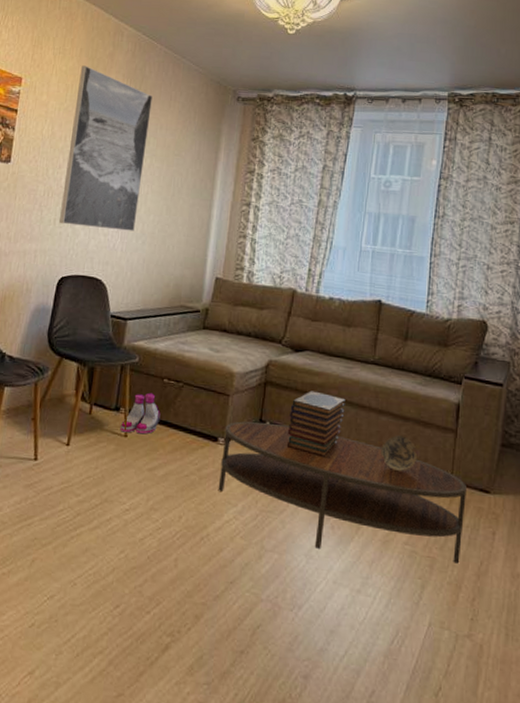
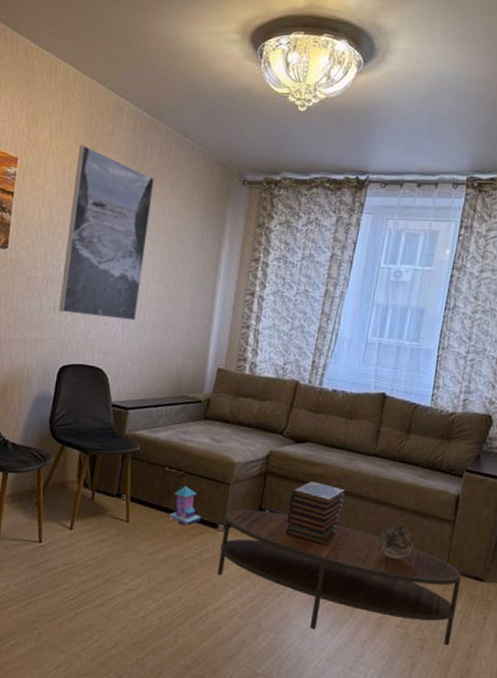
boots: present [120,392,161,435] -> none [121,480,162,520]
toy house: none [167,396,202,440] -> present [168,484,202,526]

